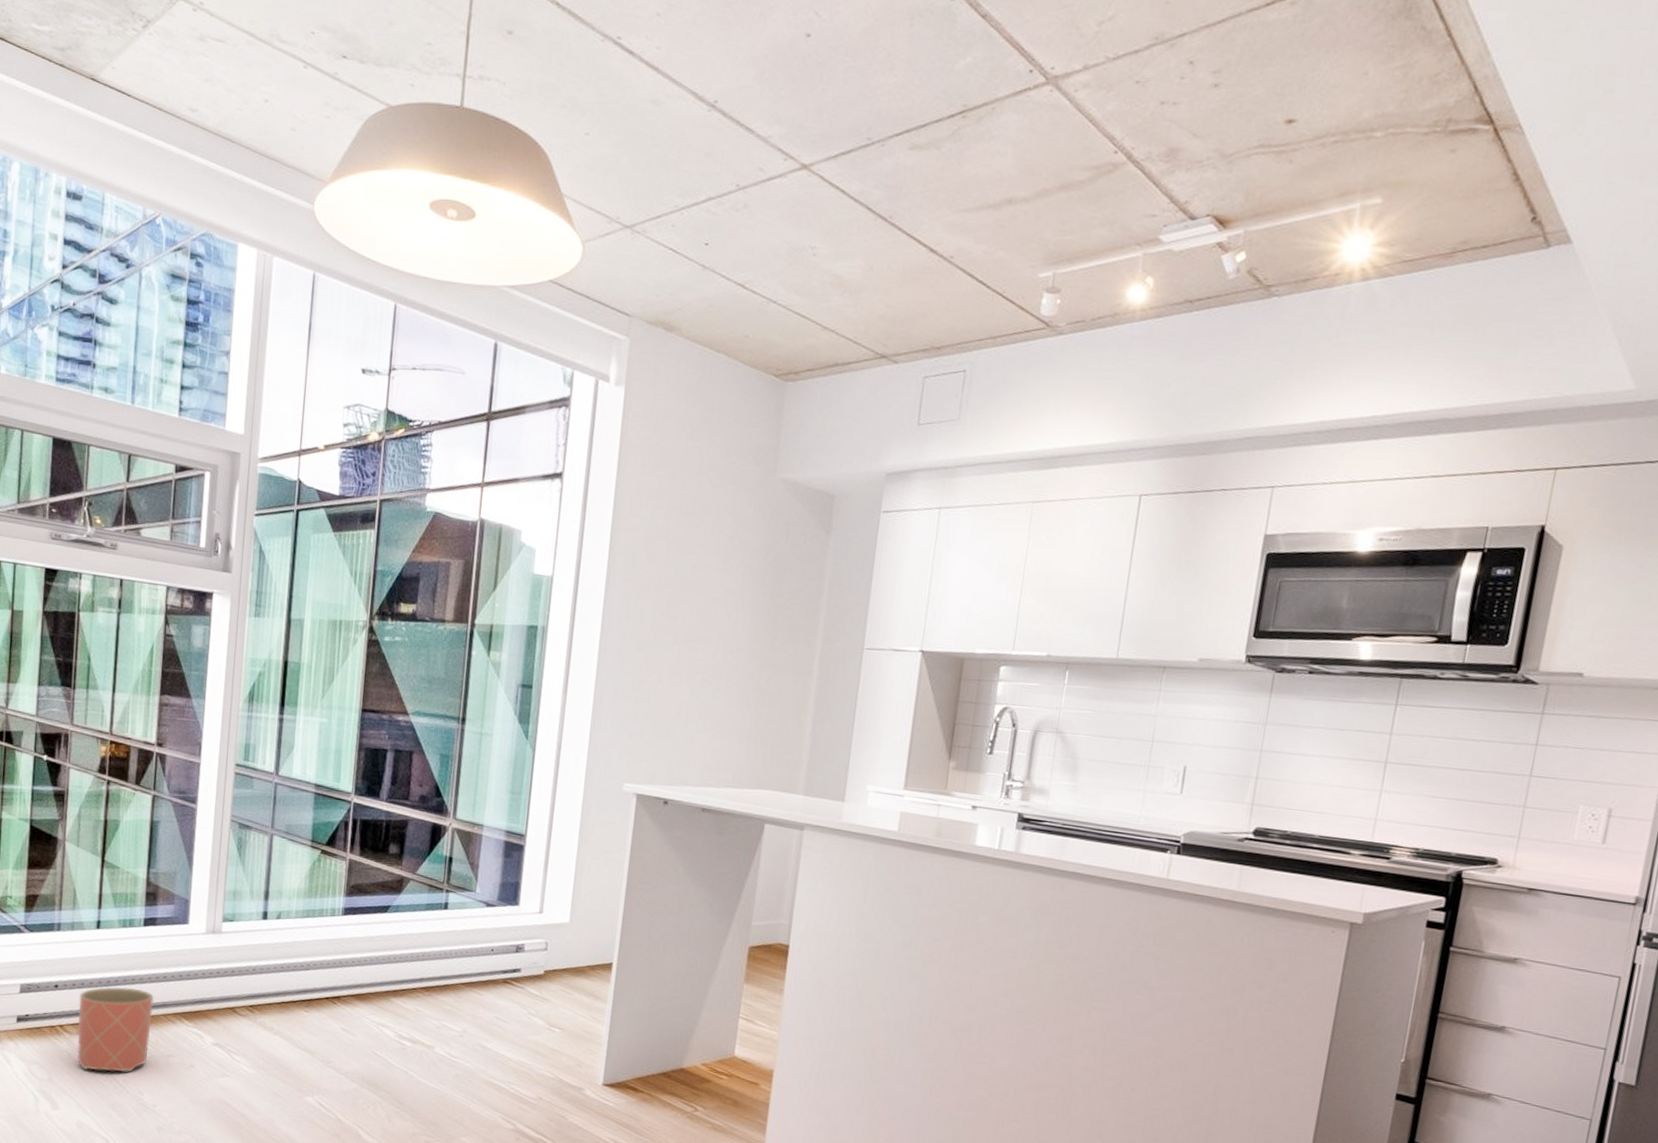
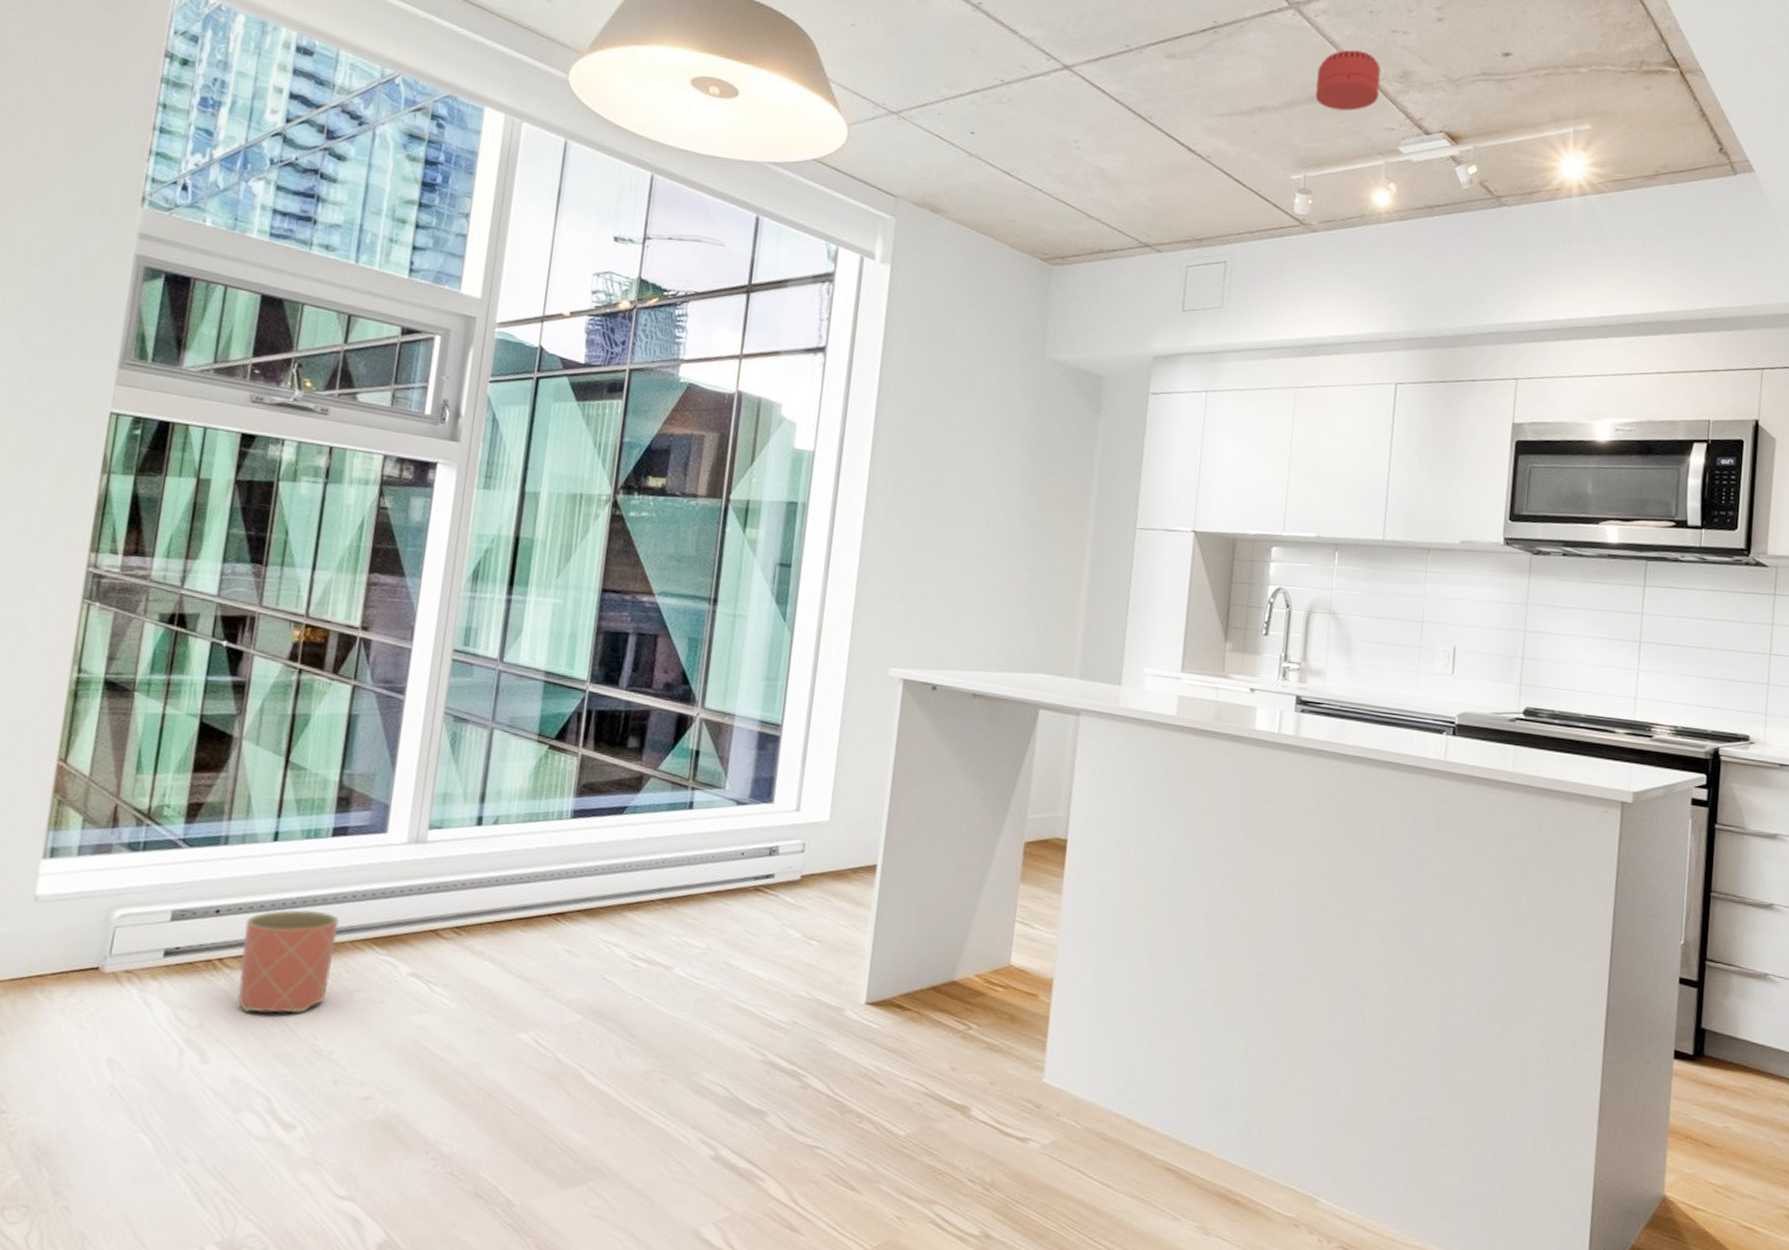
smoke detector: none [1070,127,1145,198] -> present [1315,50,1381,111]

